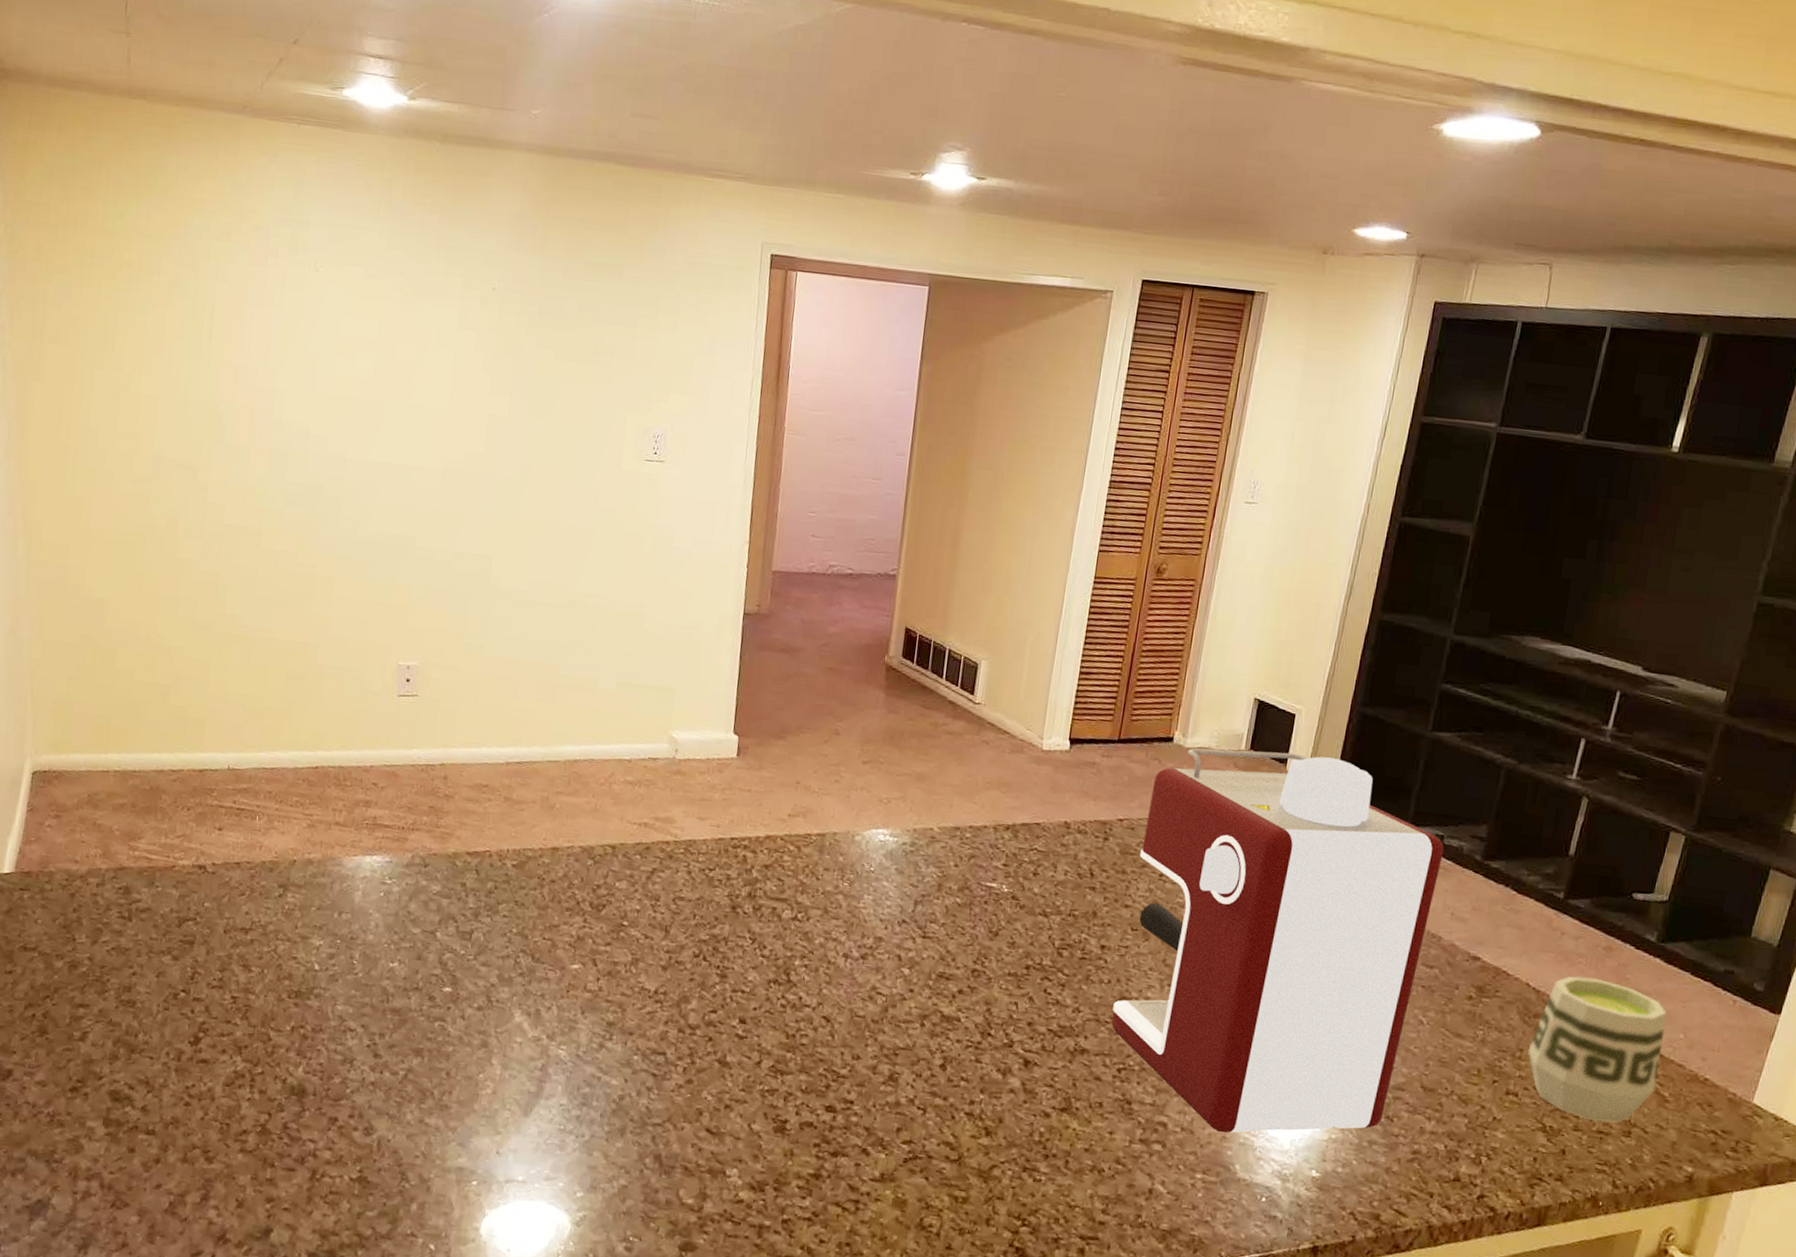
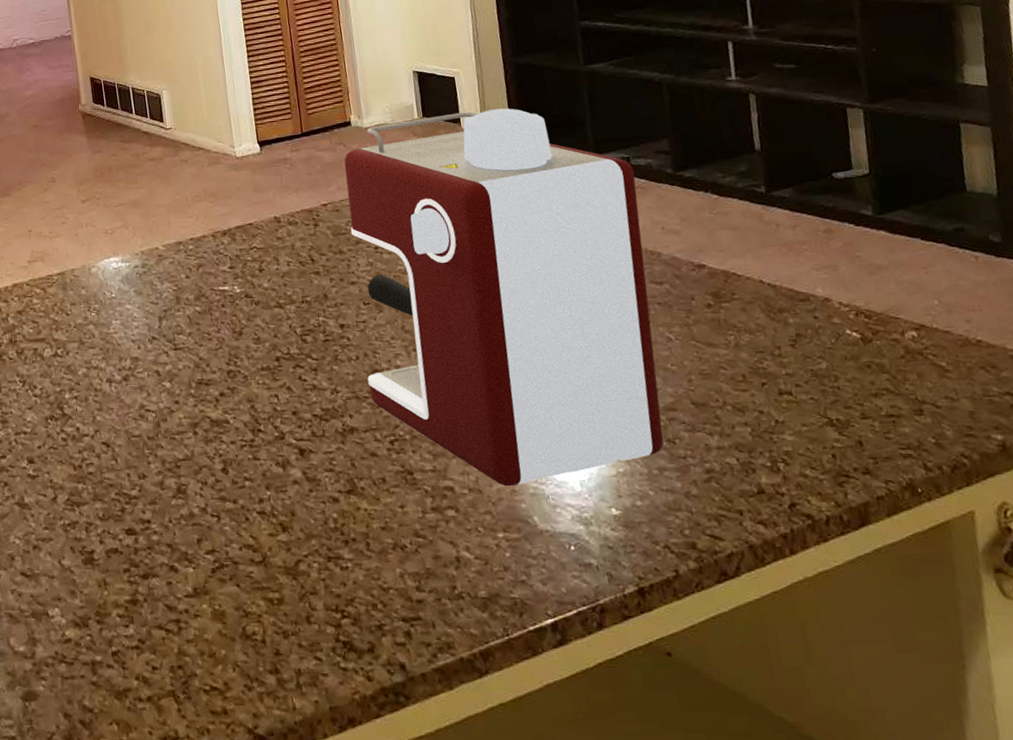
cup: present [1527,976,1667,1123] -> none [785,262,931,406]

